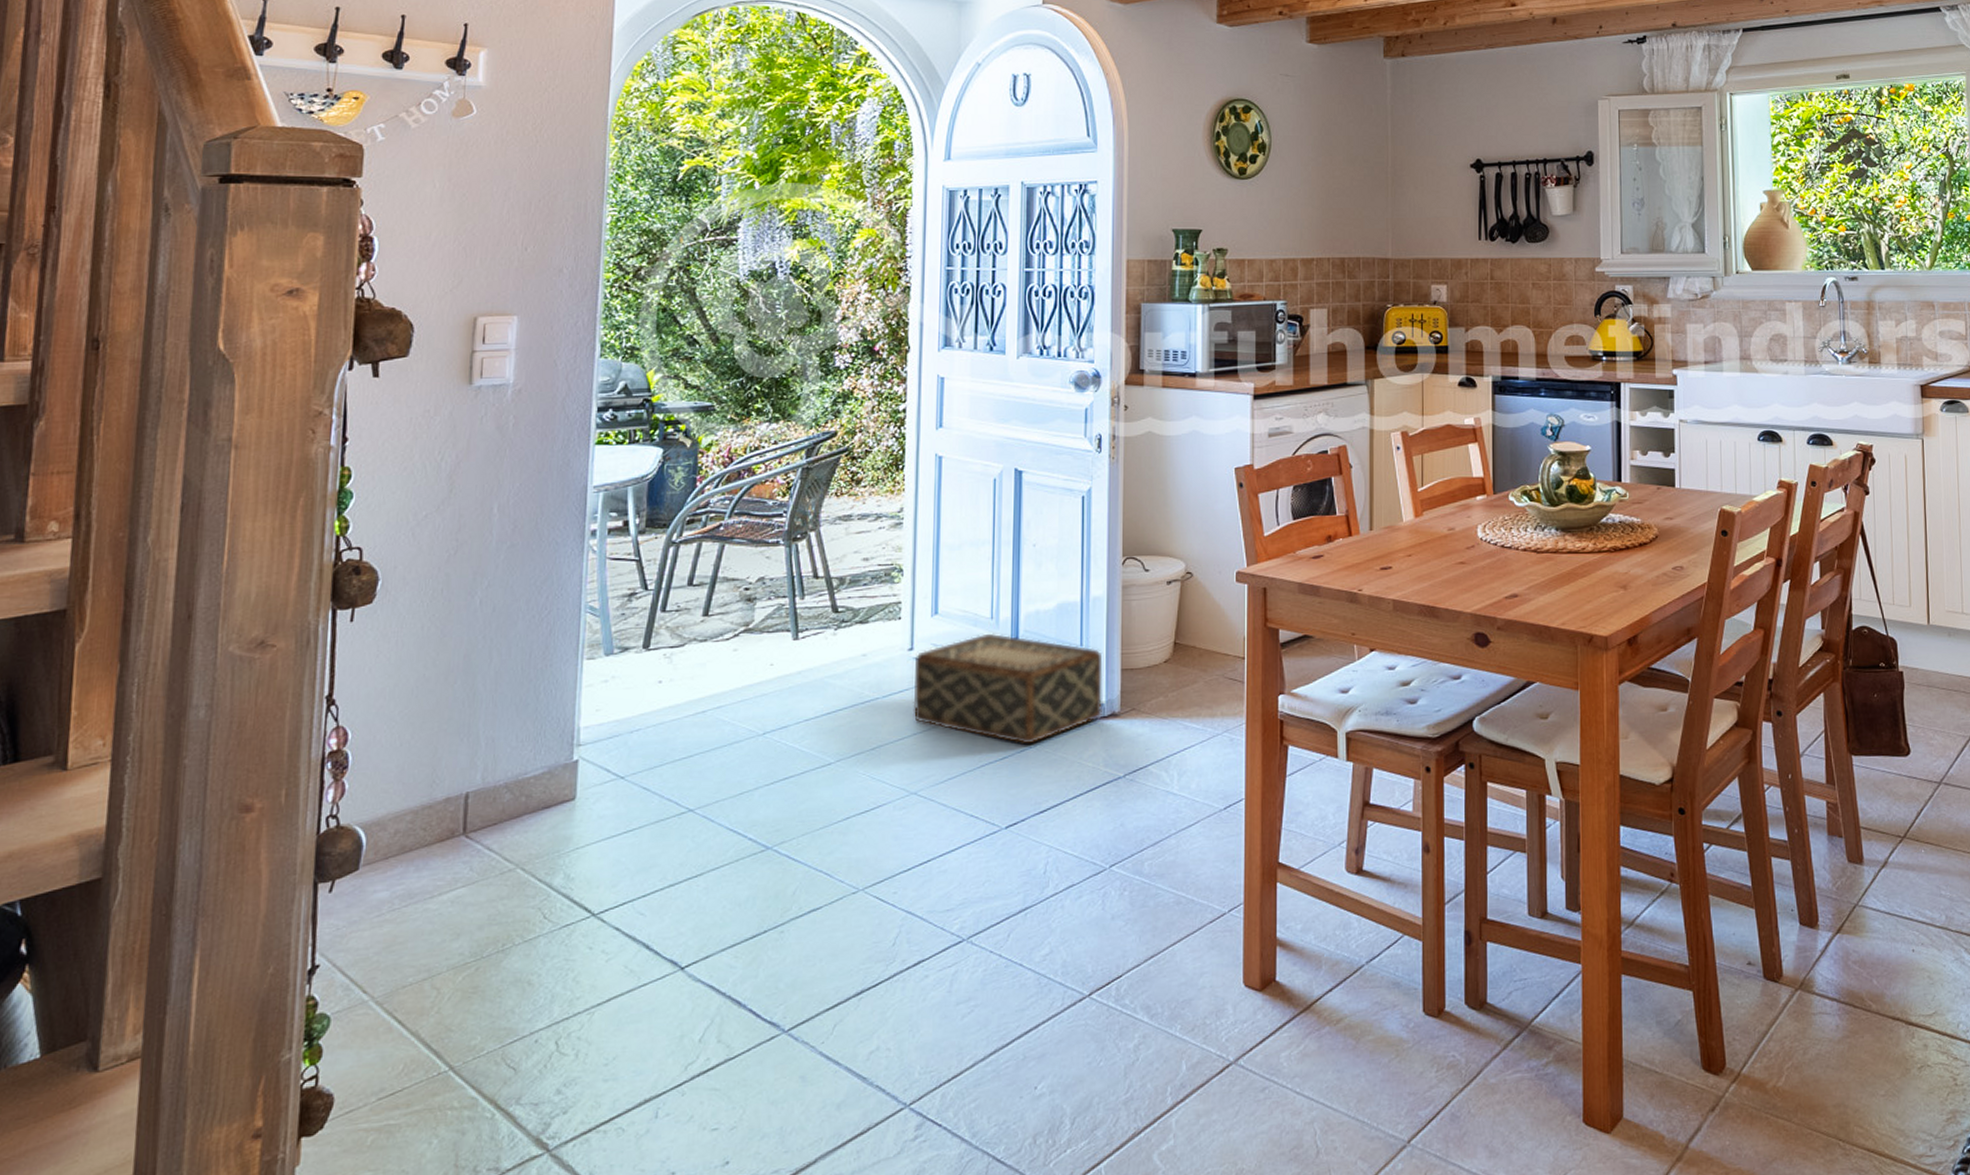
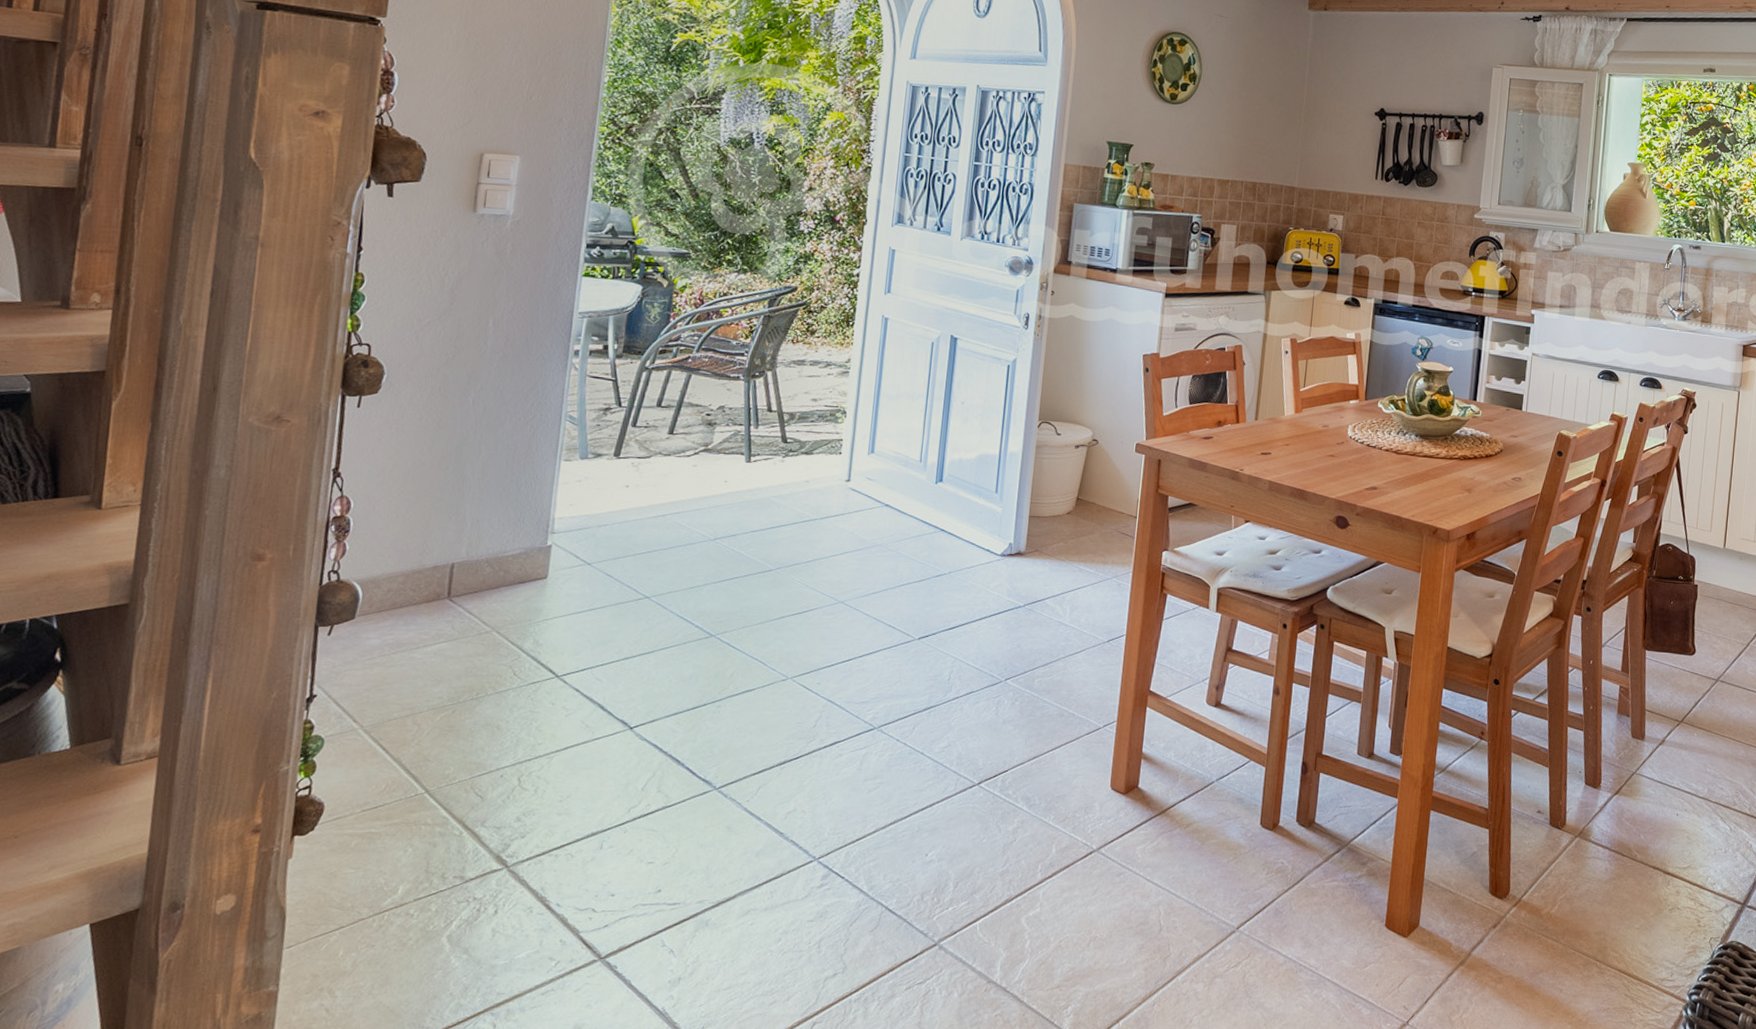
woven basket: present [913,633,1103,745] -> none [846,474,1014,571]

